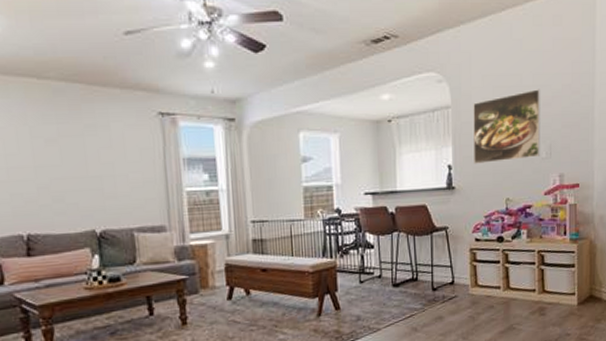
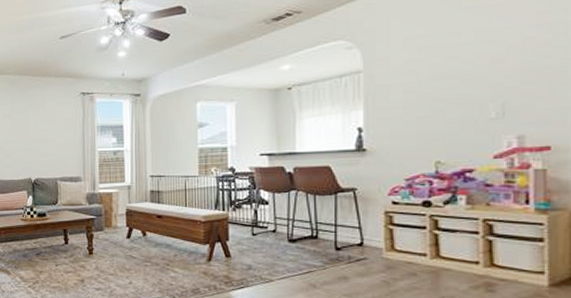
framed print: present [473,89,541,164] -> none [391,45,488,126]

